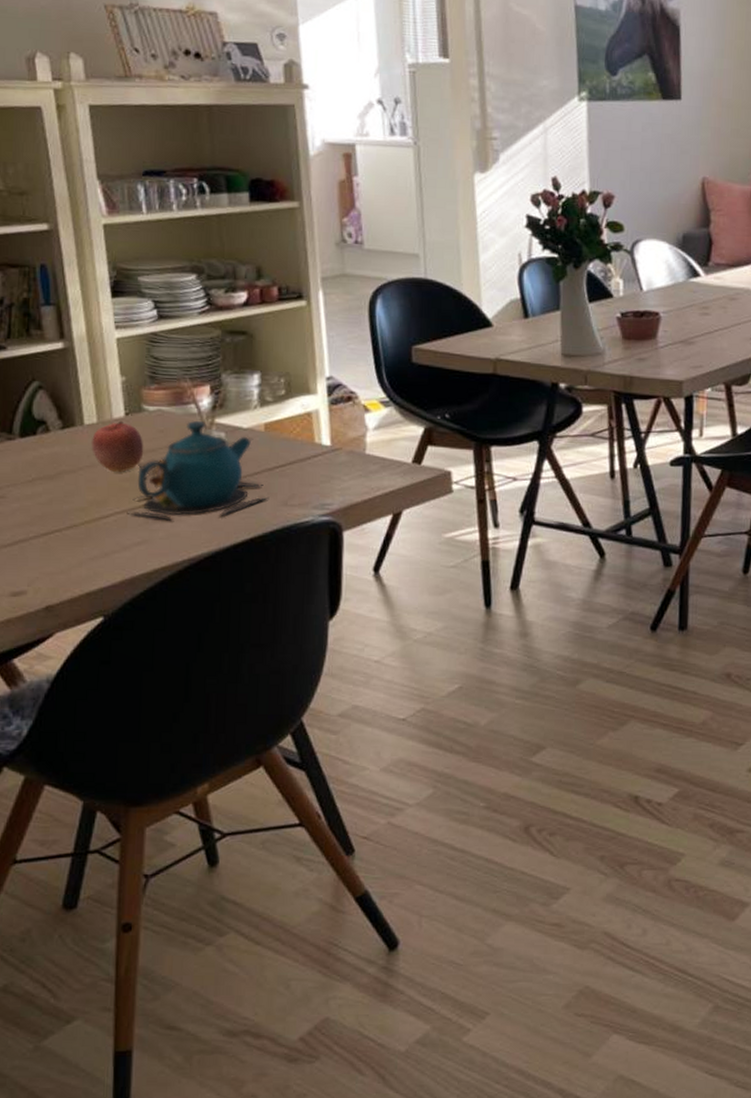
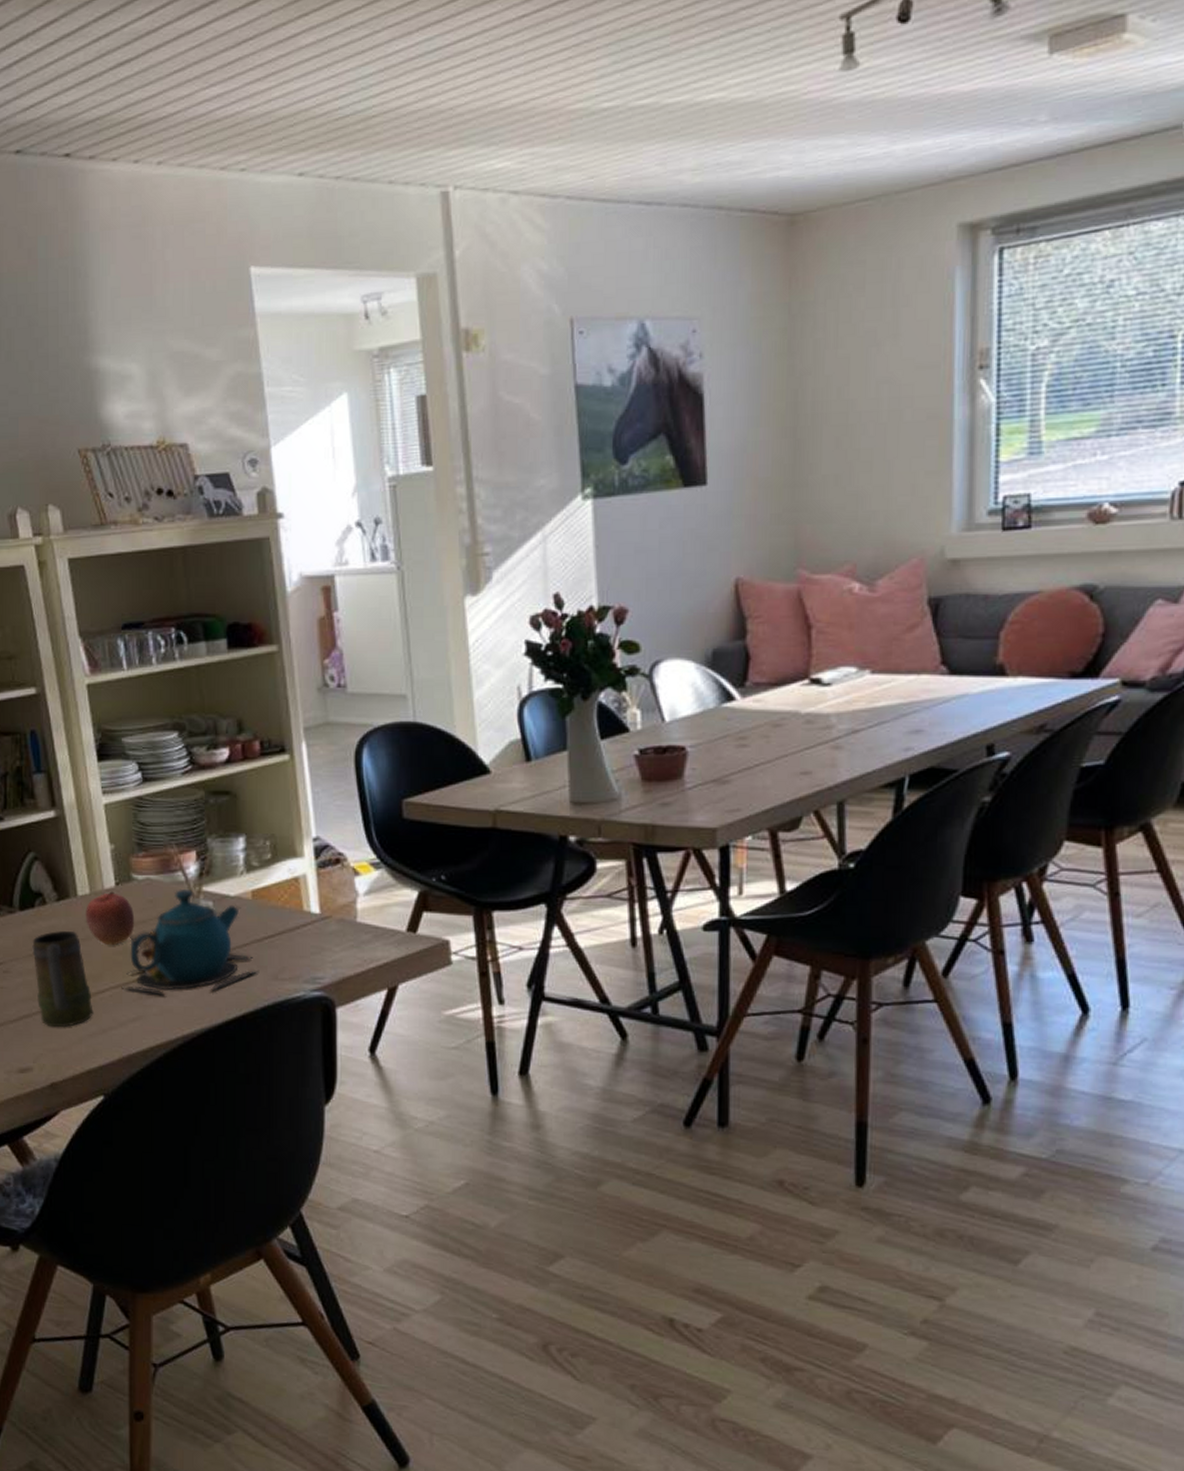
mug: none [32,457,96,552] -> present [32,930,93,1028]

